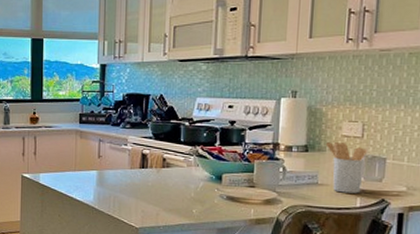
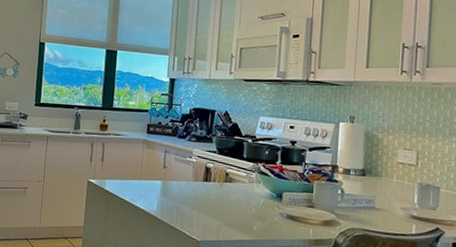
utensil holder: present [325,142,367,194] -> none [382,168,421,221]

